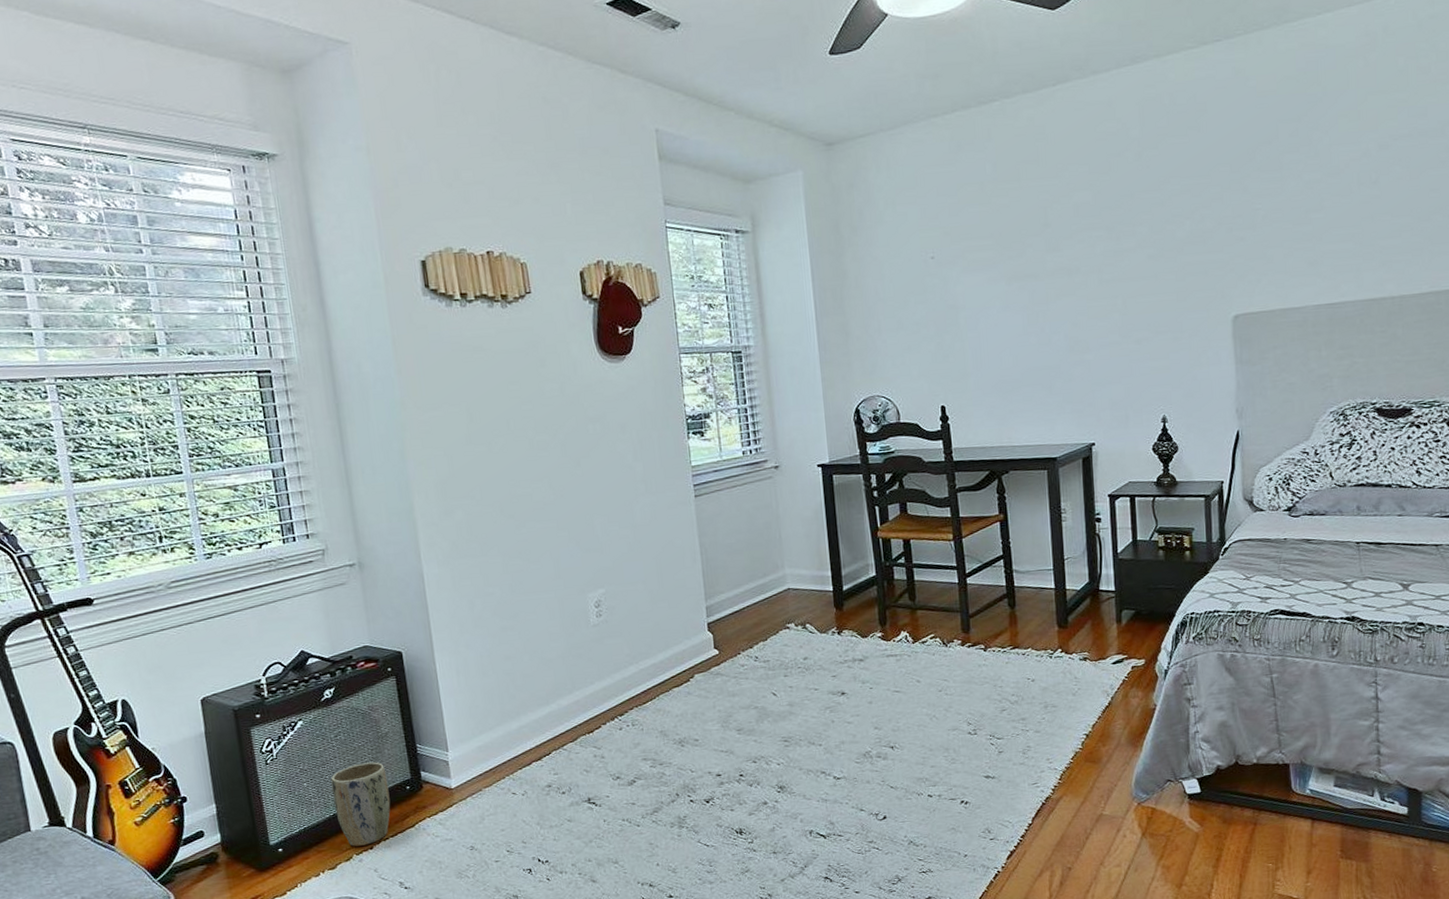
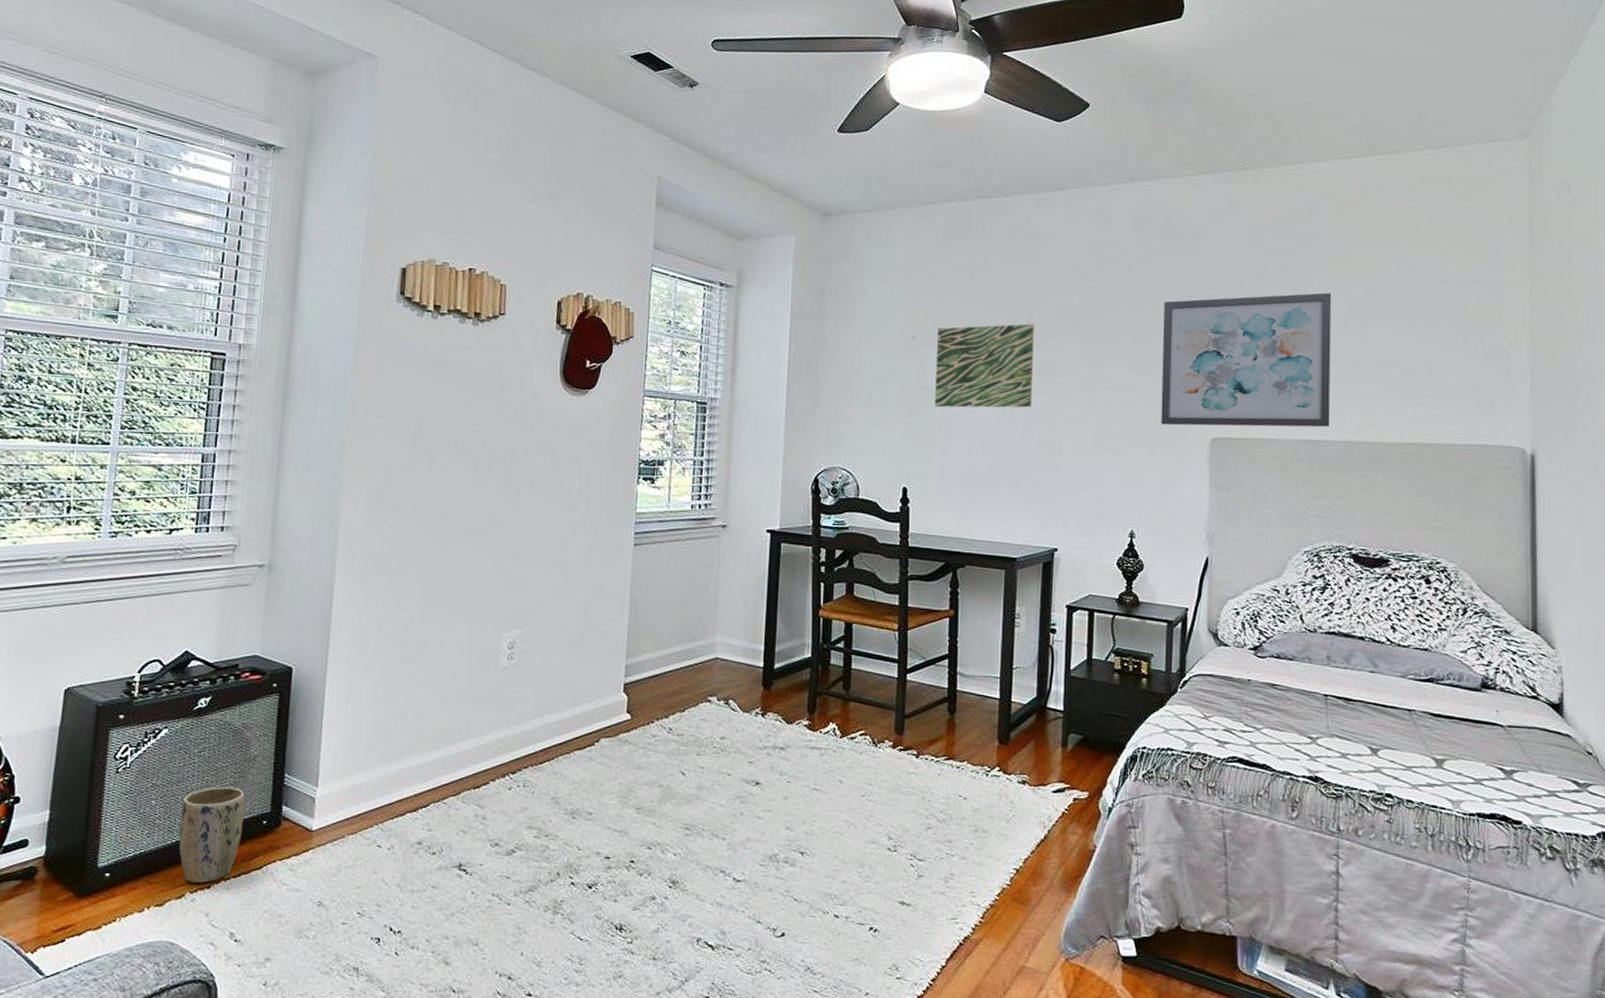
wall art: none [956,226,1056,324] -> present [935,323,1034,408]
wall art: none [1177,152,1348,309] -> present [1161,292,1332,428]

